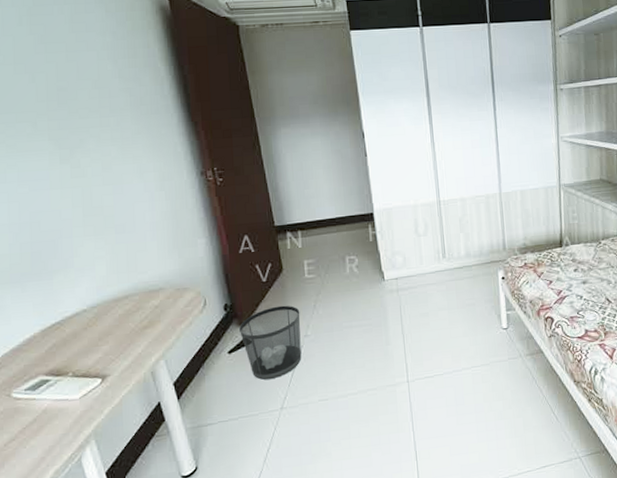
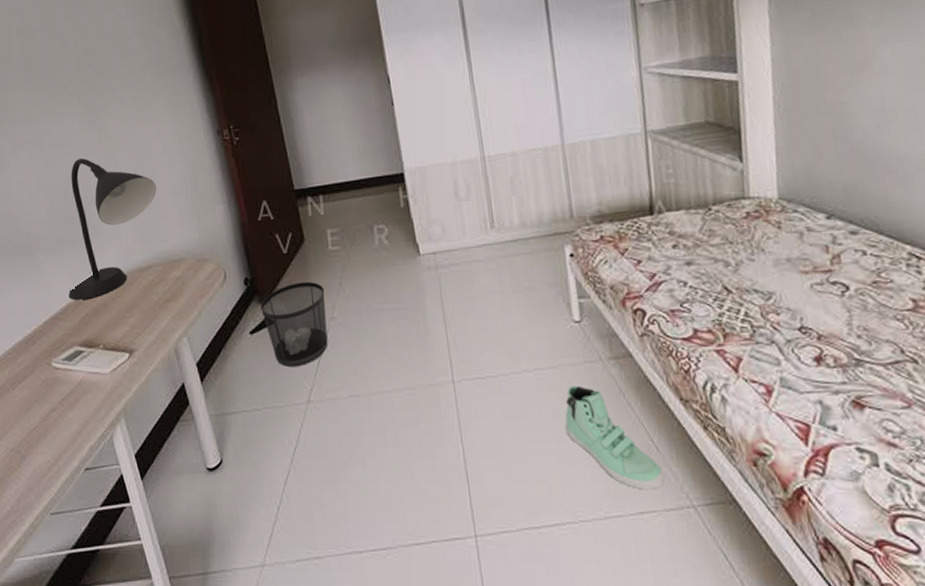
desk lamp: none [33,193,135,332] -> present [68,158,157,301]
sneaker: none [492,377,562,450] -> present [565,386,666,490]

